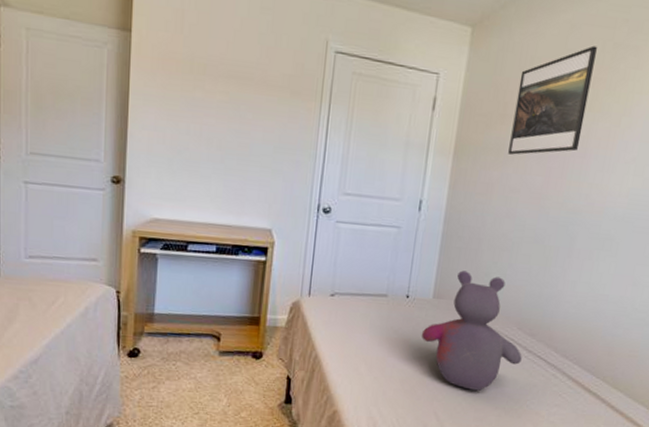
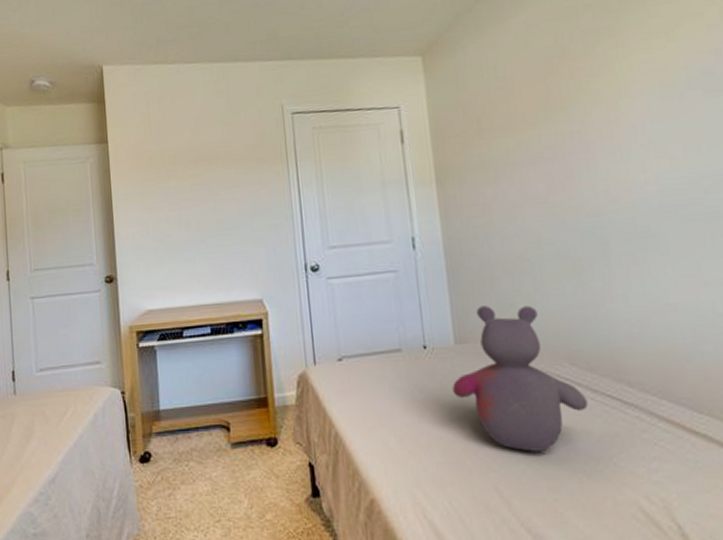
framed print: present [508,45,597,155] -> none [486,38,578,168]

